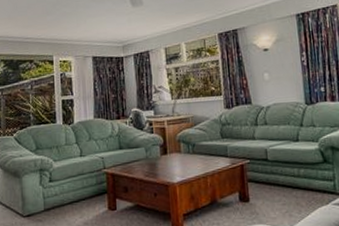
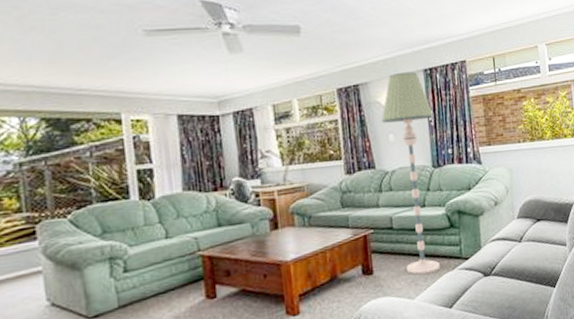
floor lamp: none [257,16,314,207] -> present [381,71,440,275]

